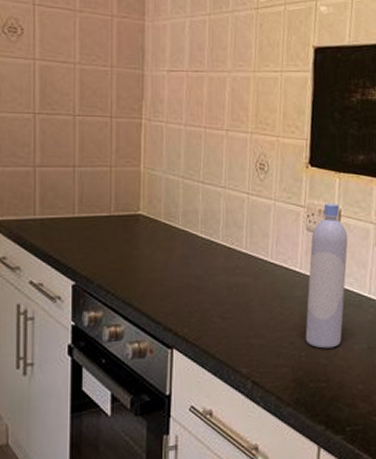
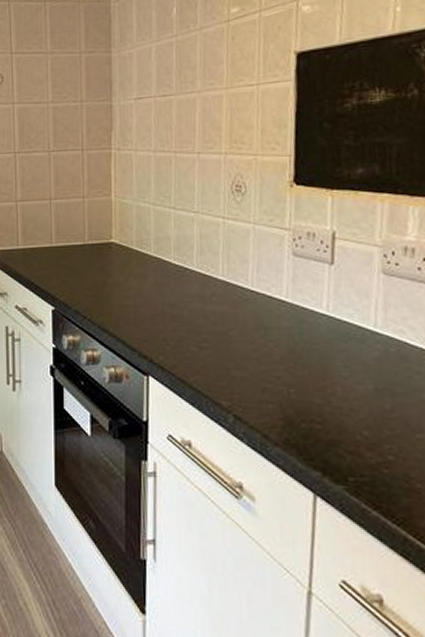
bottle: present [305,203,348,349] -> none [294,224,346,387]

